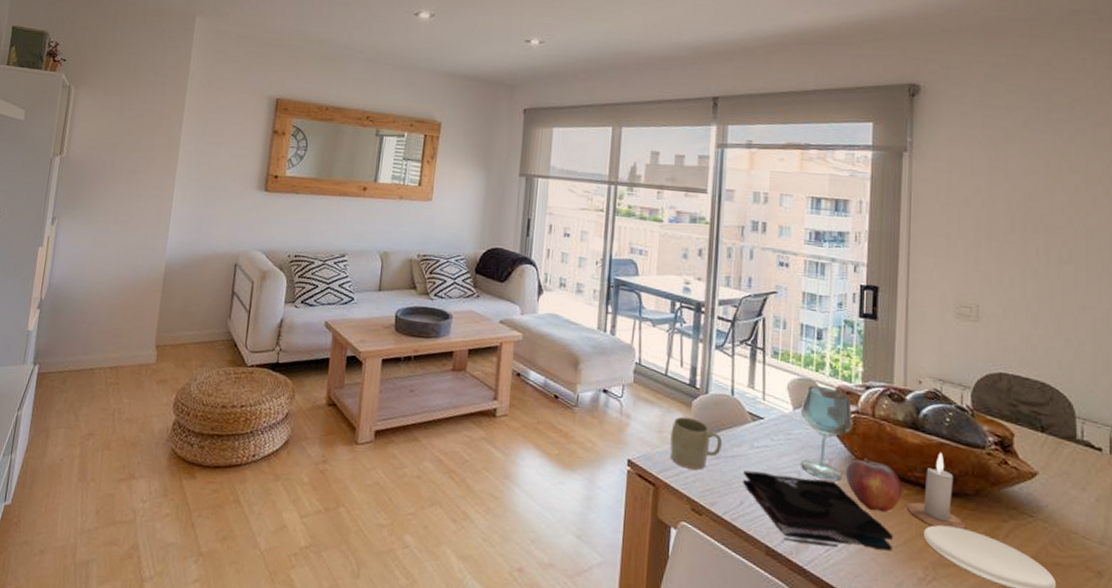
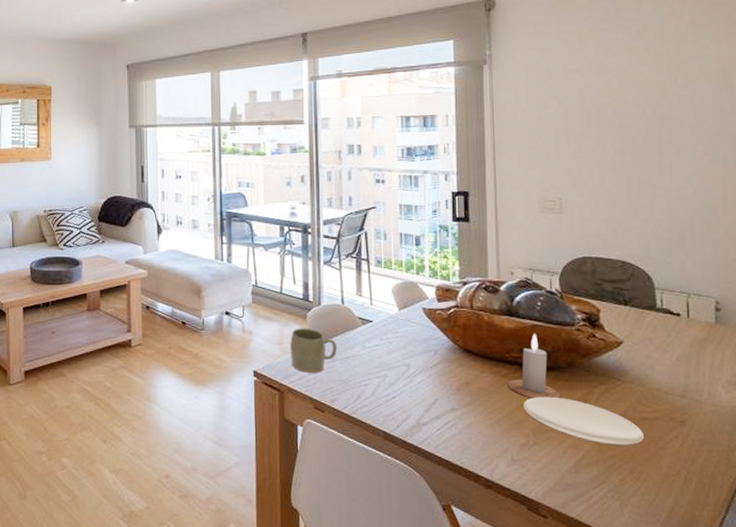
napkin: present [742,470,893,552] -> none [358,369,496,427]
wine glass: present [800,385,853,481] -> none [405,287,454,368]
fruit: present [845,458,903,513] -> none [450,346,503,391]

